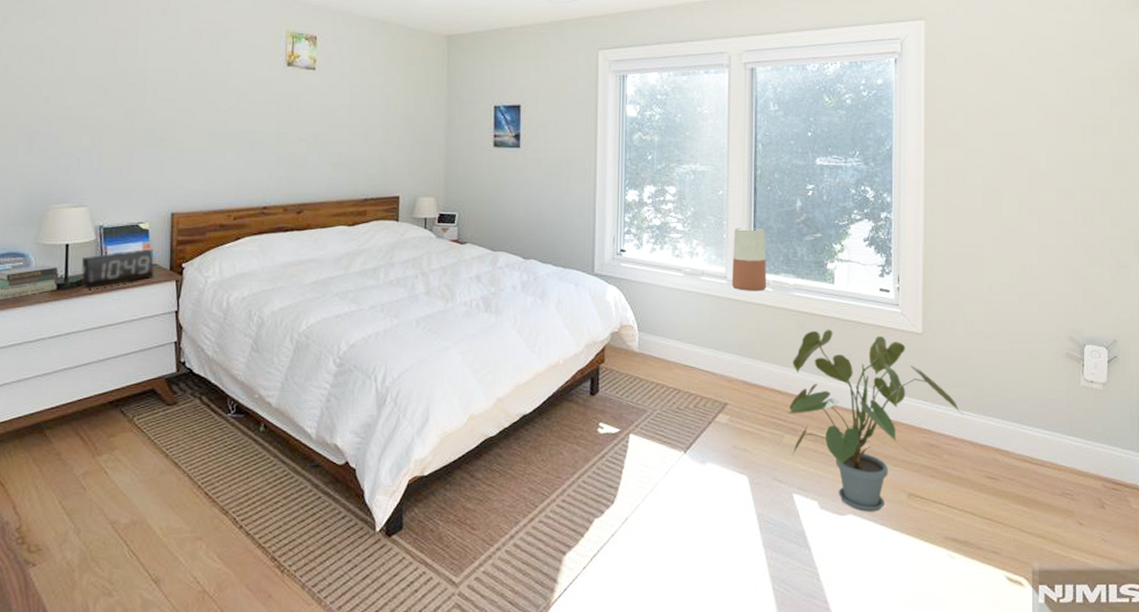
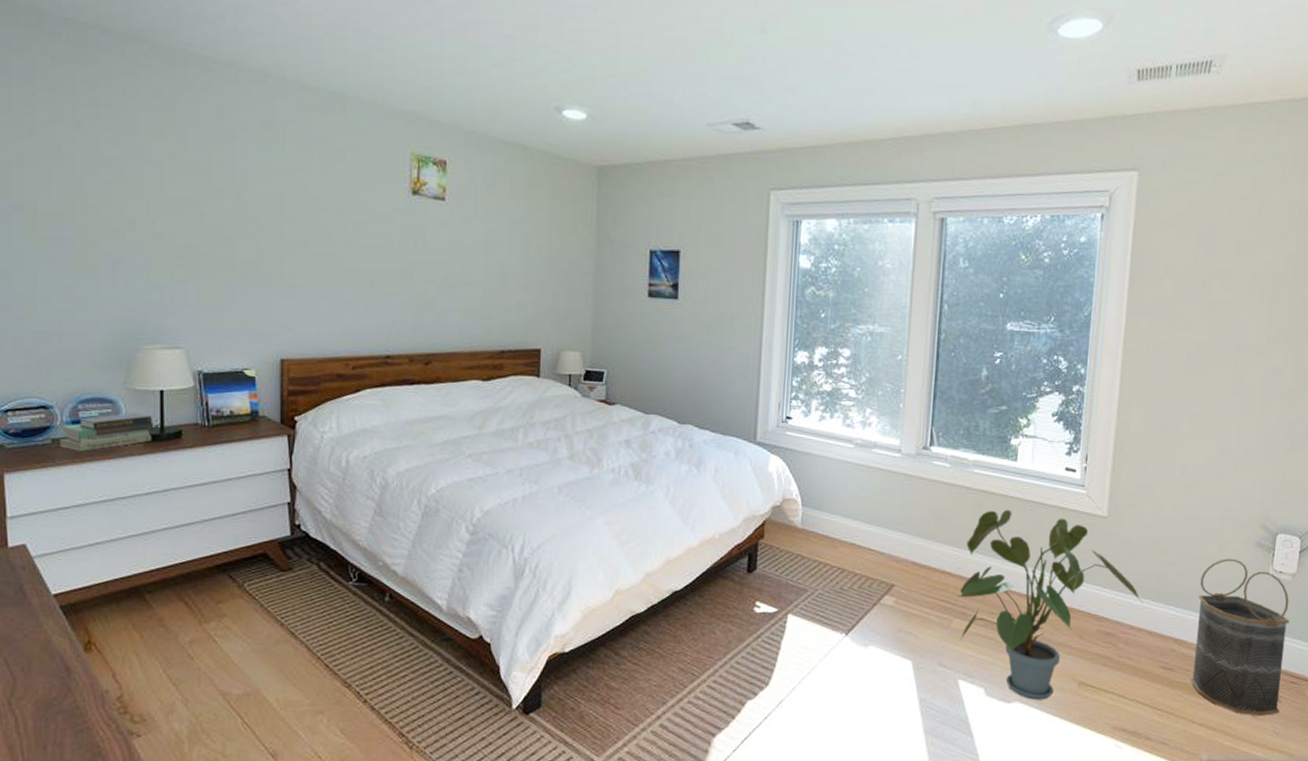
alarm clock: present [80,249,154,289] -> none [178,399,262,442]
vase: present [731,228,767,291] -> none [905,397,946,467]
basket: none [1015,370,1105,524] -> present [1190,558,1290,717]

